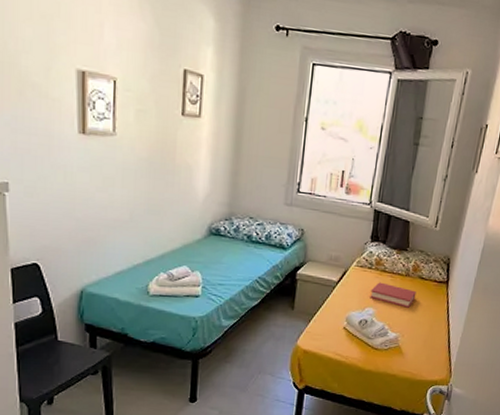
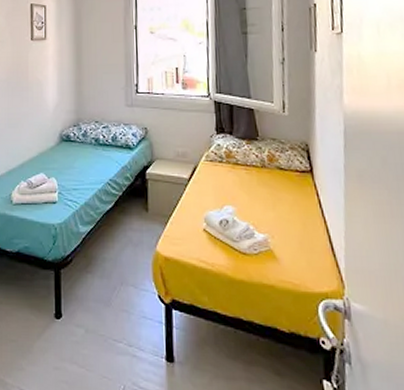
hardback book: present [370,282,417,308] -> none [226,176,278,204]

